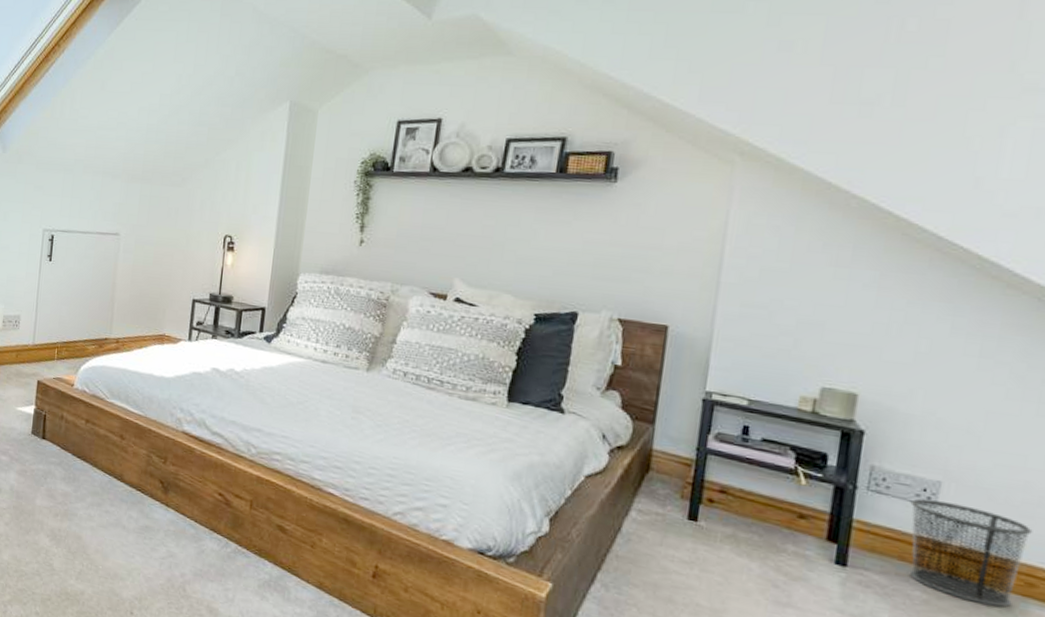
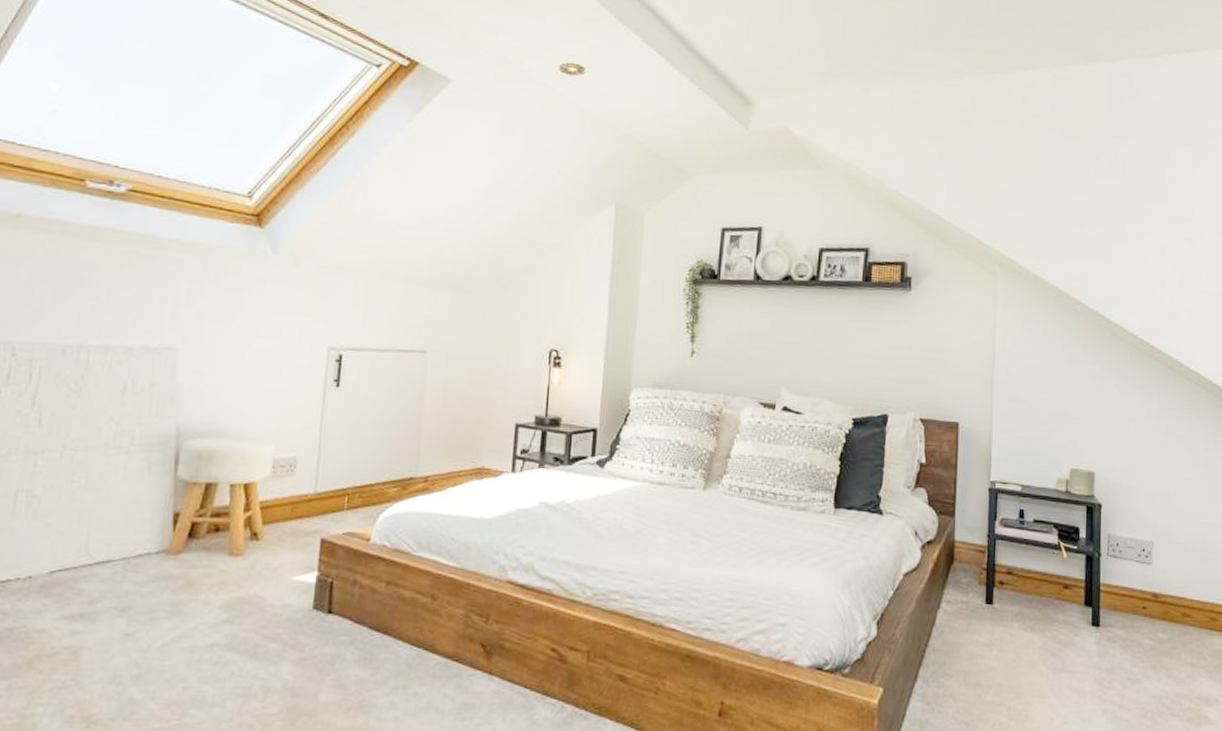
waste bin: present [909,498,1033,608] -> none [1135,558,1210,642]

